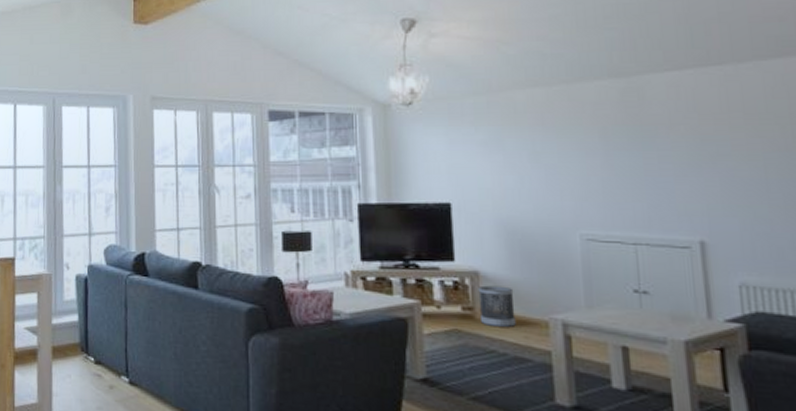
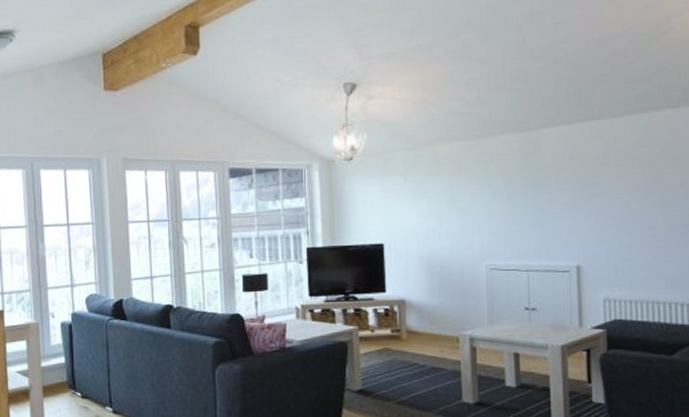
wastebasket: present [478,285,516,328] -> none [404,310,433,345]

